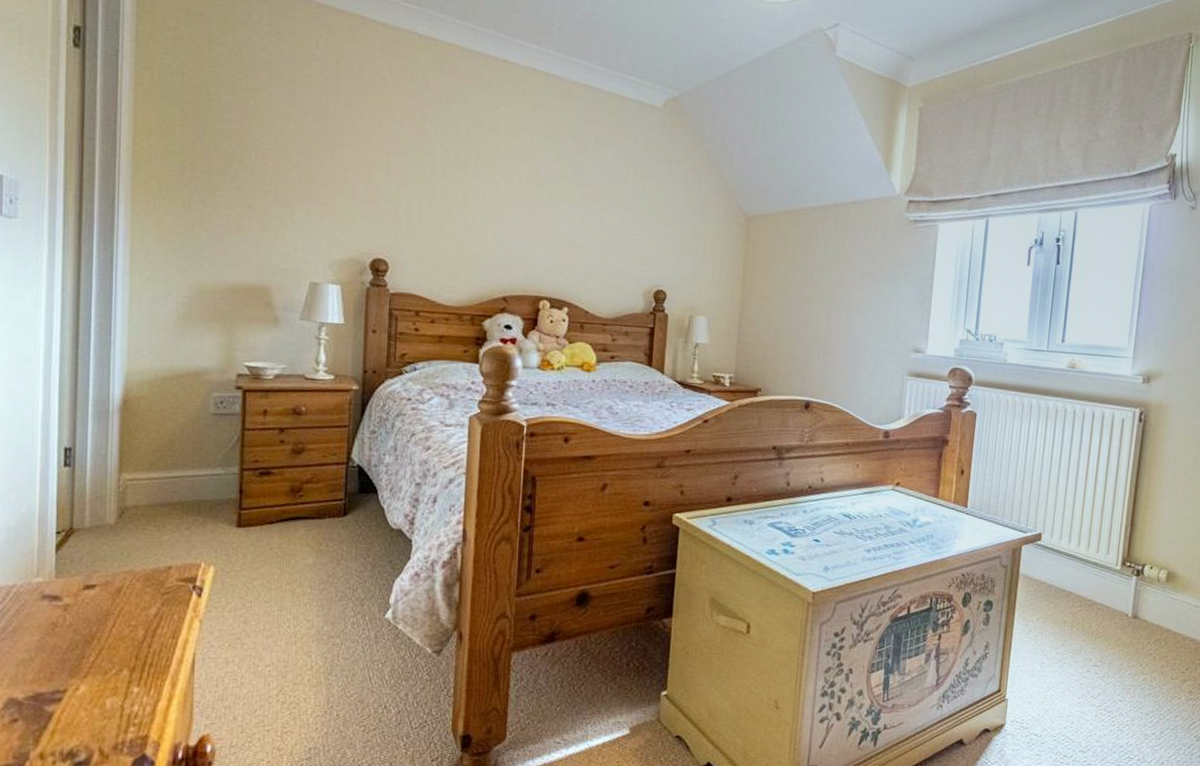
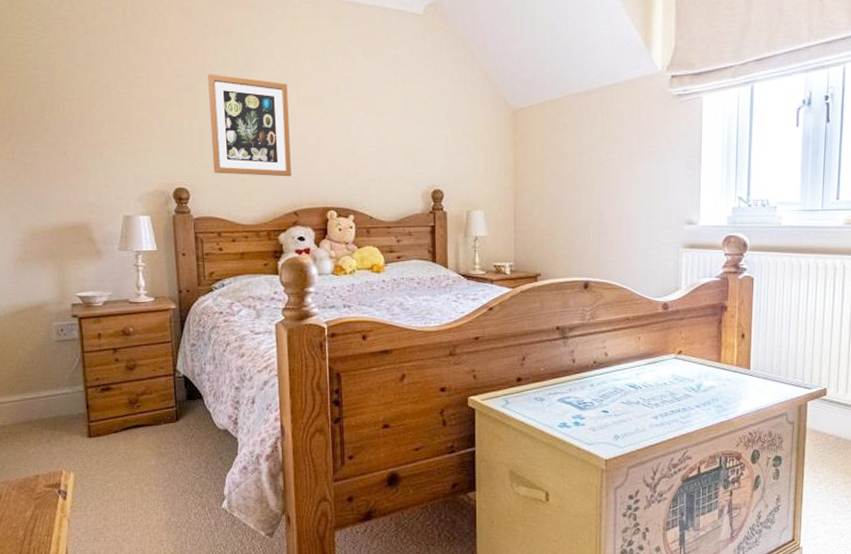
wall art: none [418,141,510,260] -> present [208,74,291,177]

